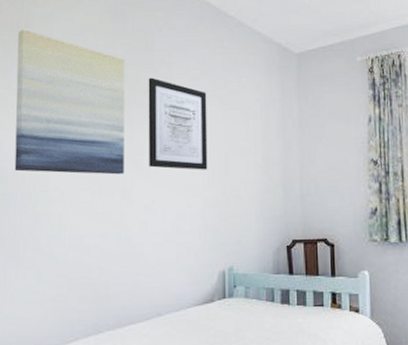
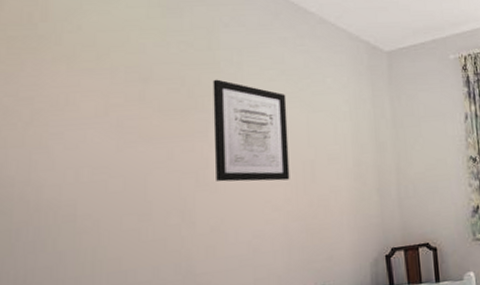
wall art: present [14,29,125,175] -> none [24,24,183,200]

